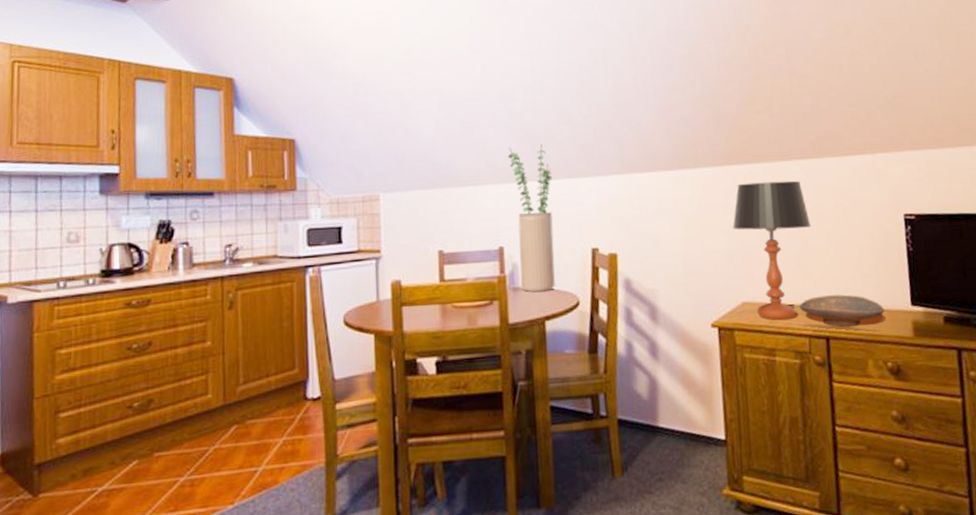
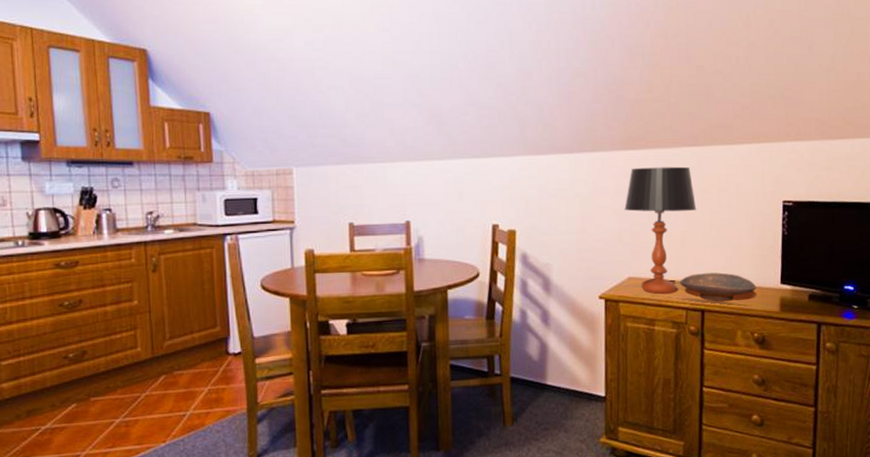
vase: present [507,144,555,293] -> none [415,125,458,264]

